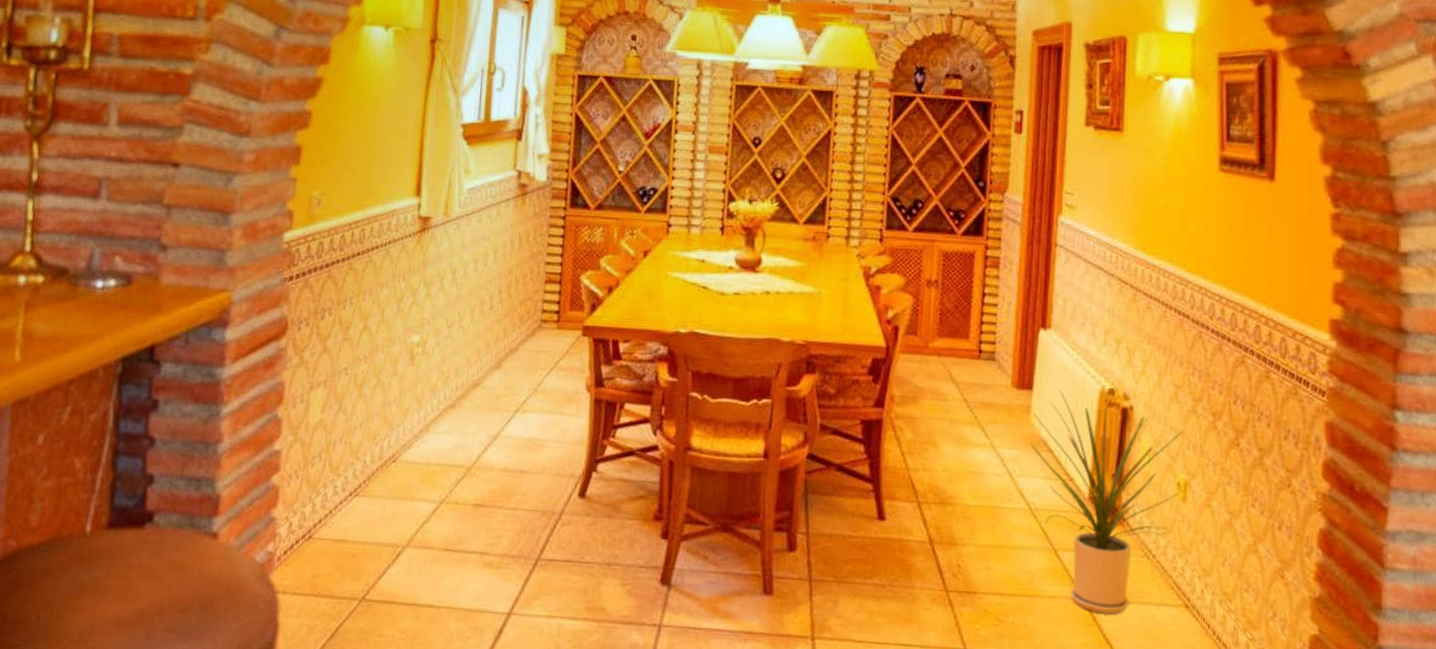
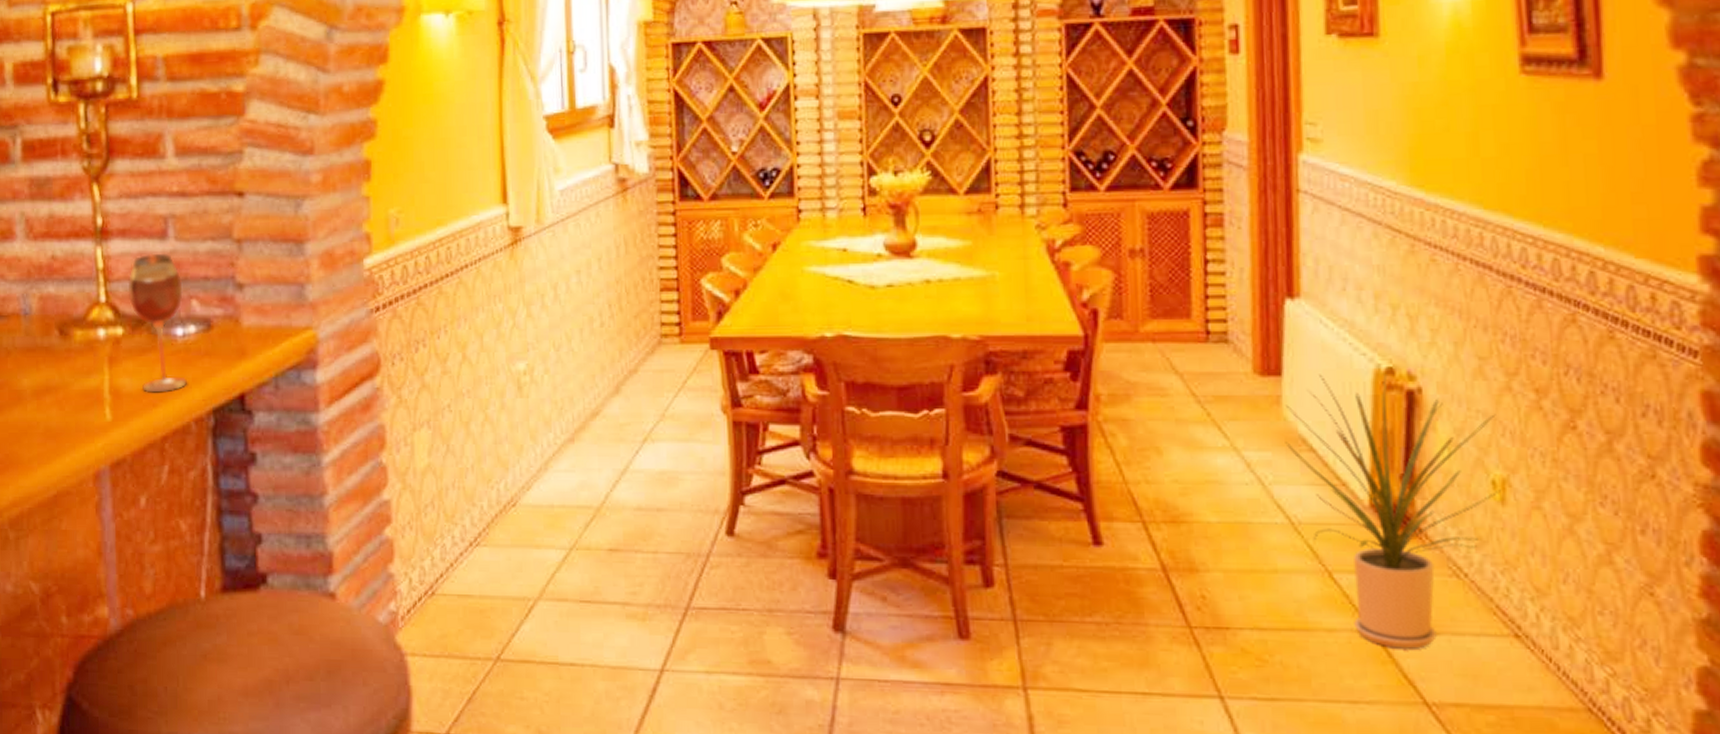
wineglass: none [53,210,109,340] -> present [127,253,187,393]

